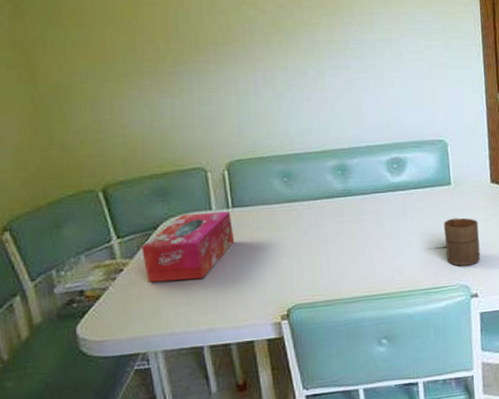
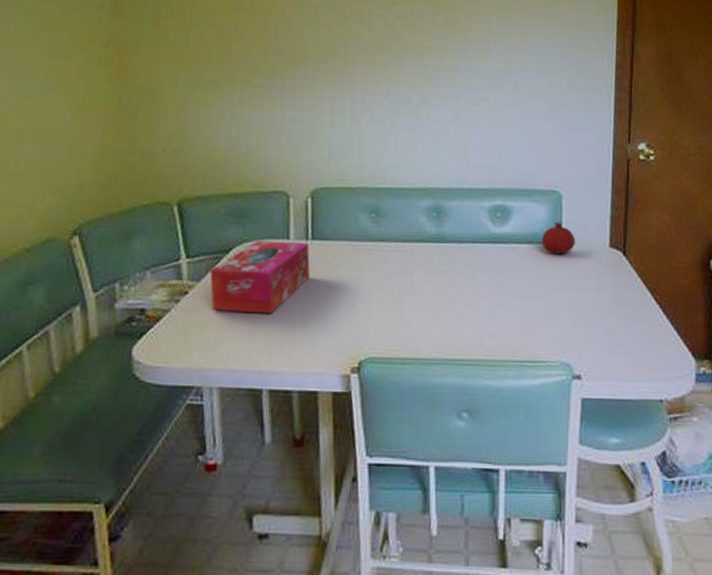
fruit: none [433,166,462,195] -> present [541,221,575,255]
cup: present [443,218,481,266] -> none [548,283,590,341]

